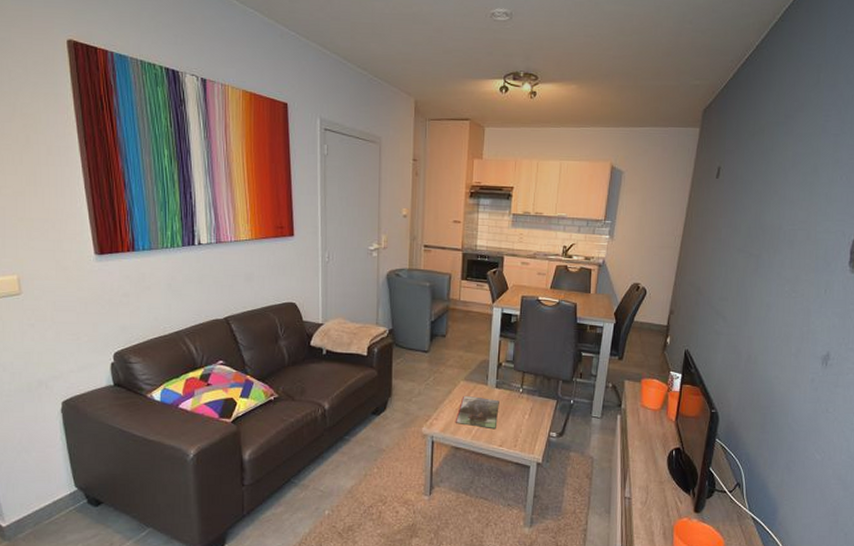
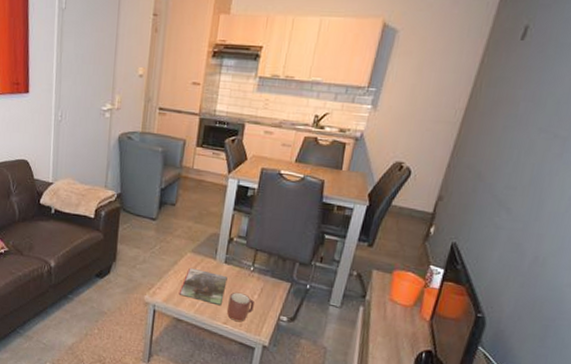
mug: none [501,414,527,443] -> present [226,292,255,322]

